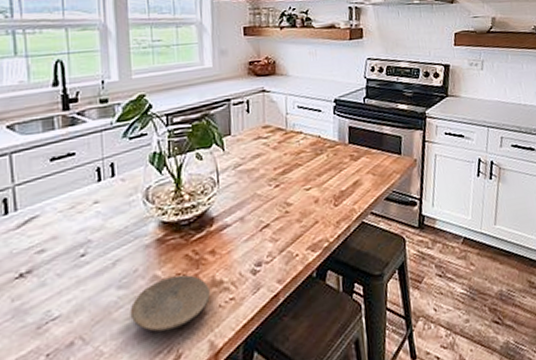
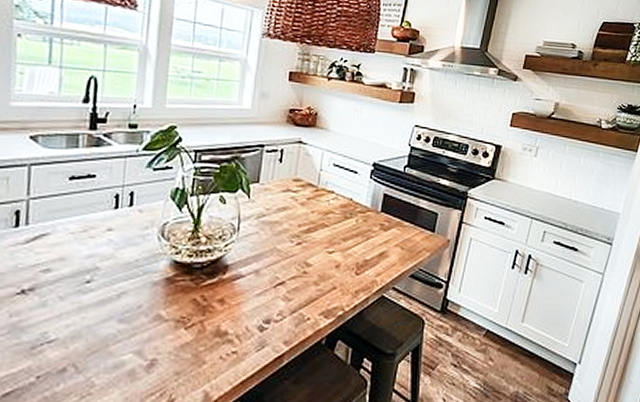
plate: present [130,274,210,332] -> none [127,319,213,374]

